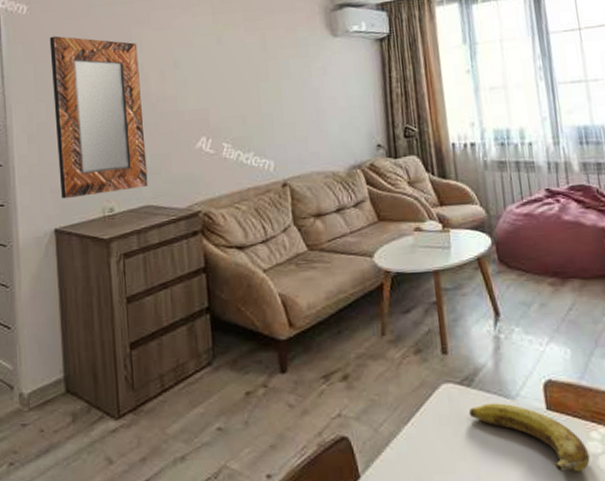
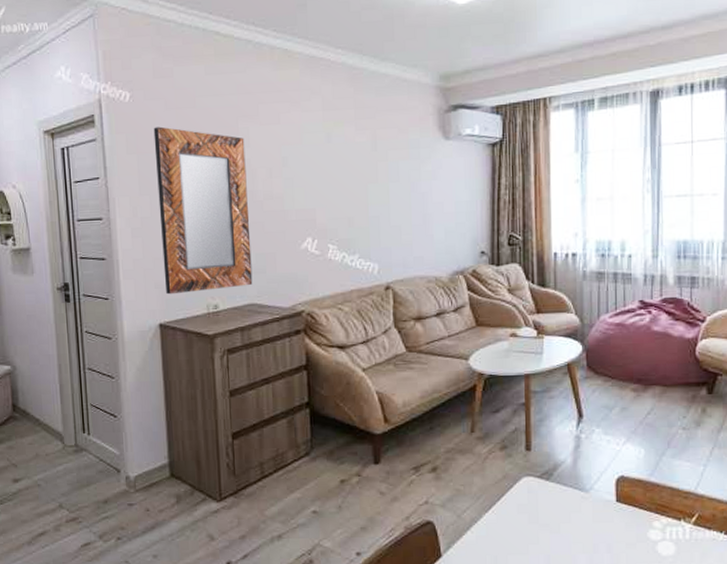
banana: present [468,403,590,472] -> none [545,495,650,556]

